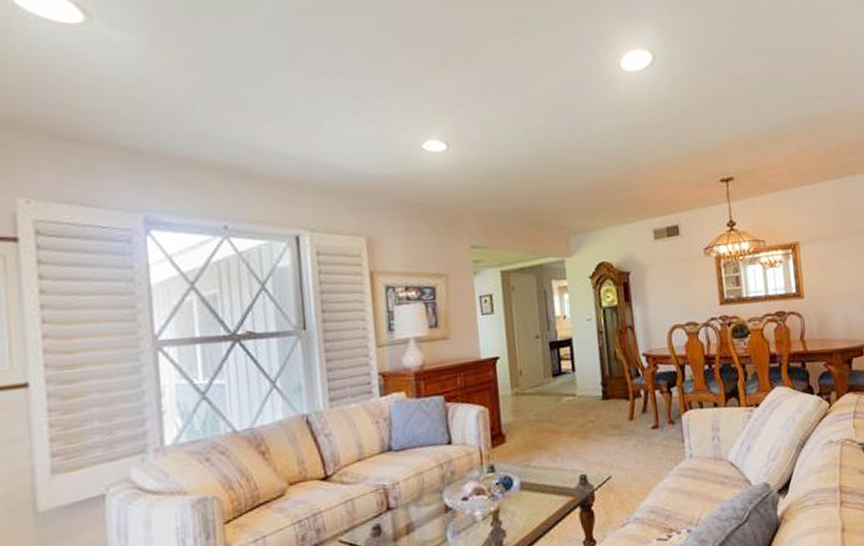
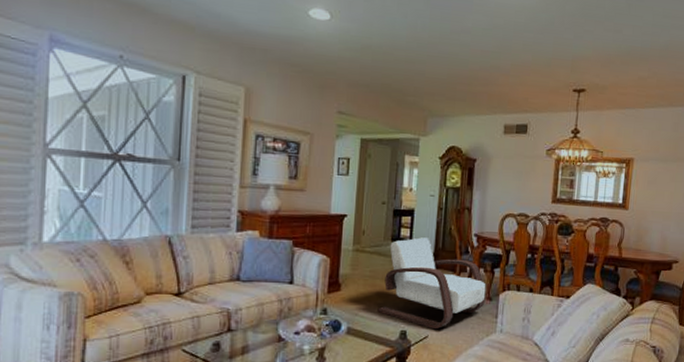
armchair: none [550,366,668,468] -> present [377,237,486,330]

